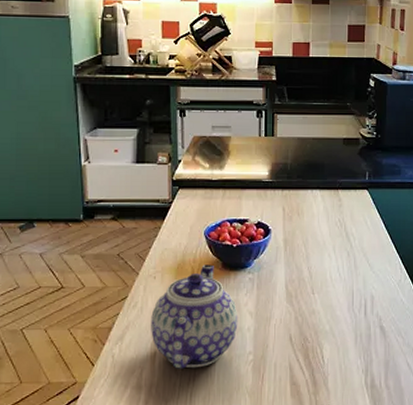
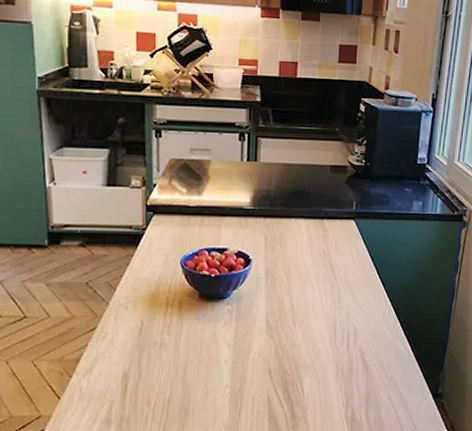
teapot: present [151,264,238,369] -> none [122,295,215,402]

